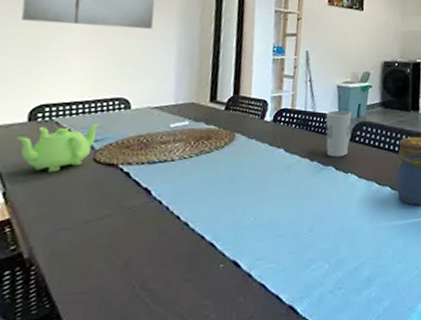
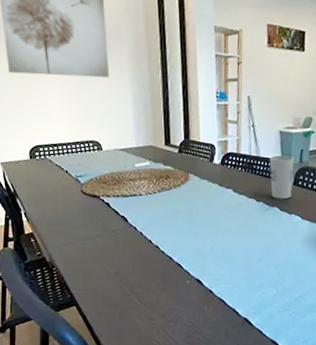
teapot: present [15,122,101,173] -> none [24,161,82,200]

